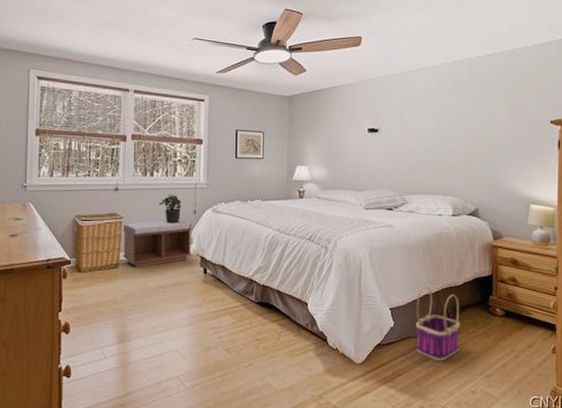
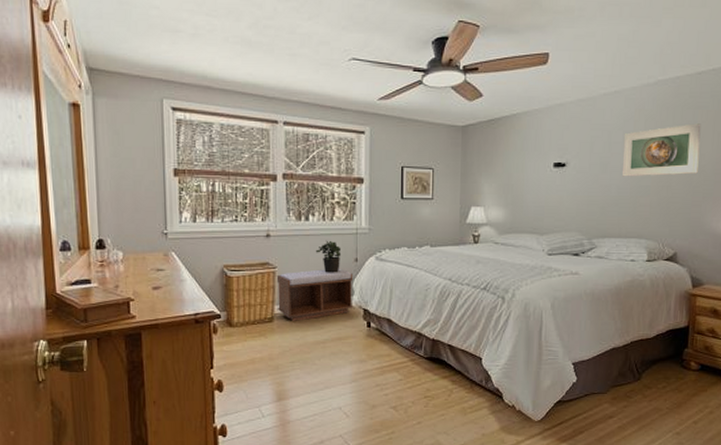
basket: present [415,287,460,361] -> none [600,339,650,418]
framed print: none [427,97,493,142] -> present [622,123,701,177]

